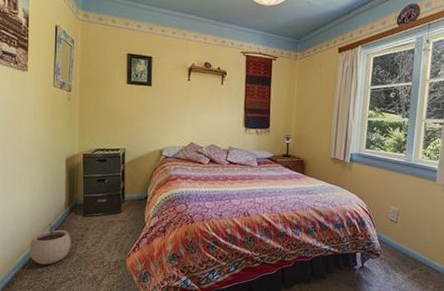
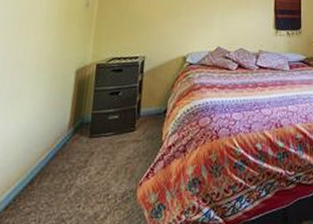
plant pot: present [29,224,71,265] -> none [17,149,72,203]

